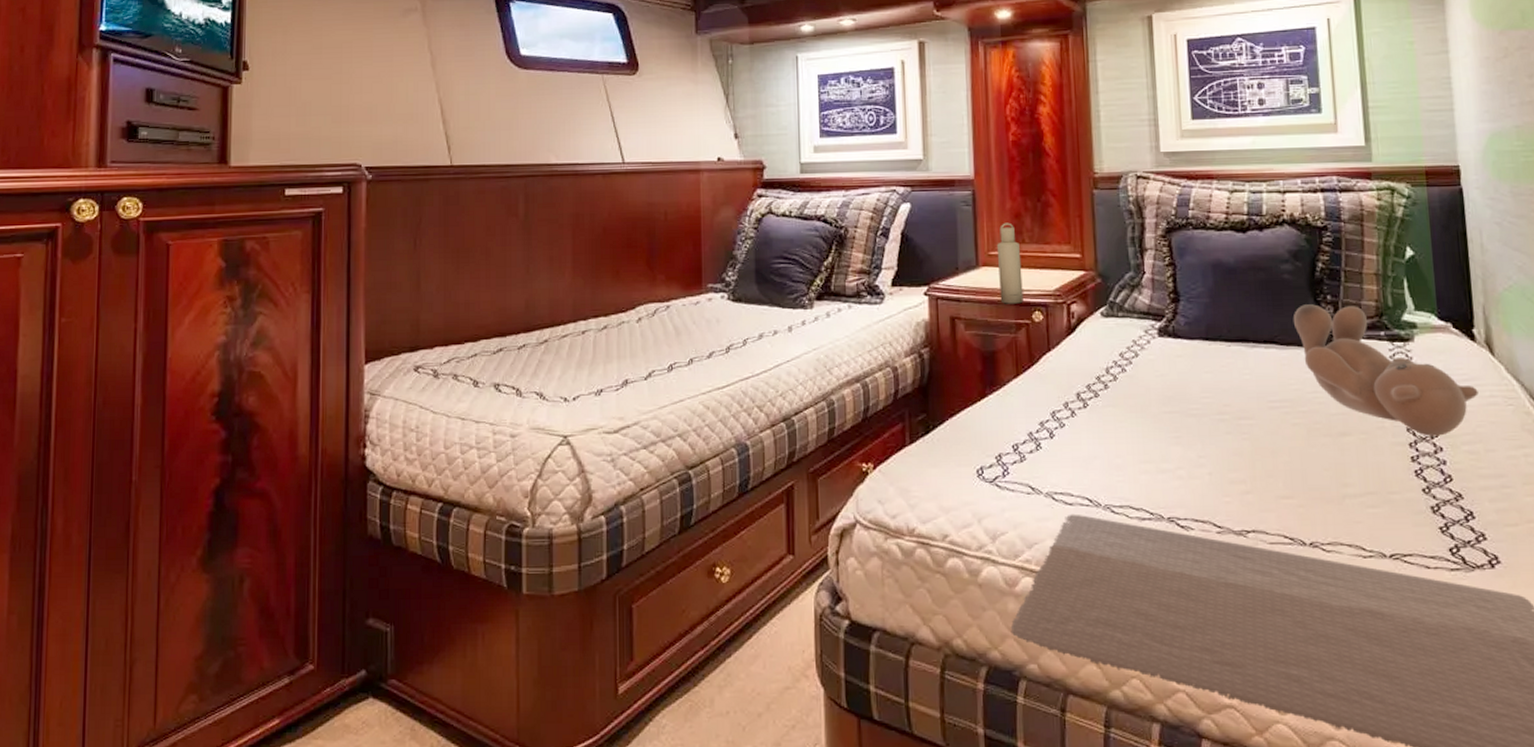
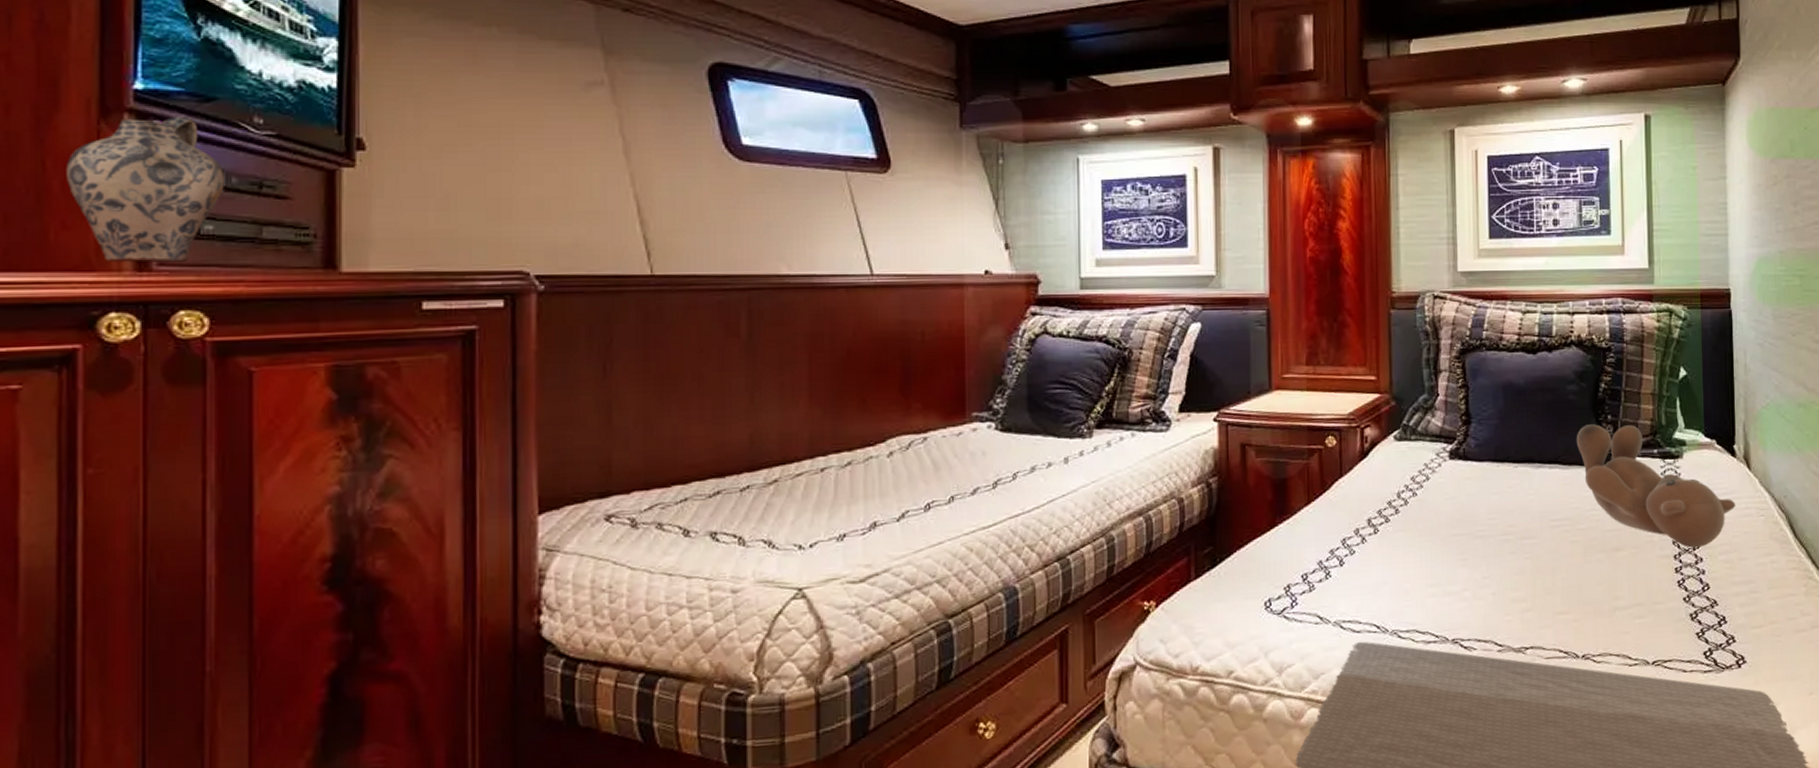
ceramic jug: none [56,50,156,161] -> present [67,117,226,263]
bottle: present [996,222,1023,304] -> none [1290,343,1317,429]

